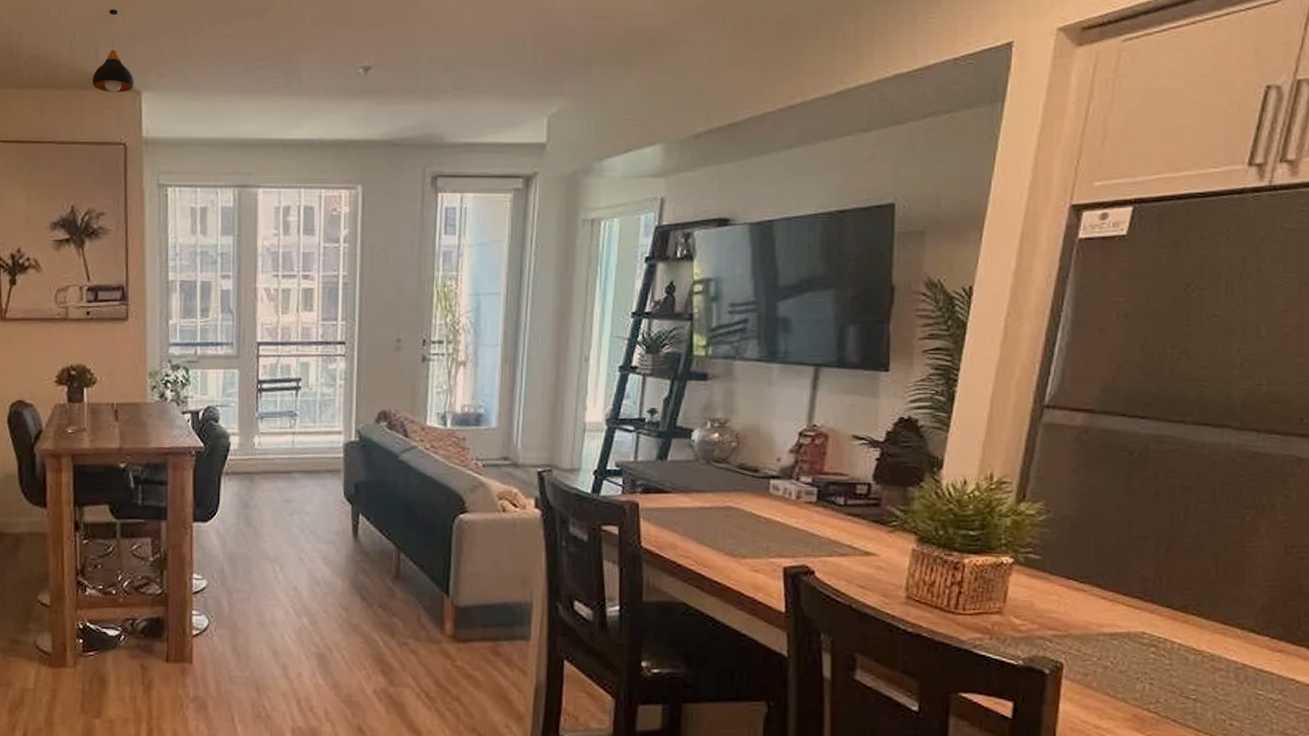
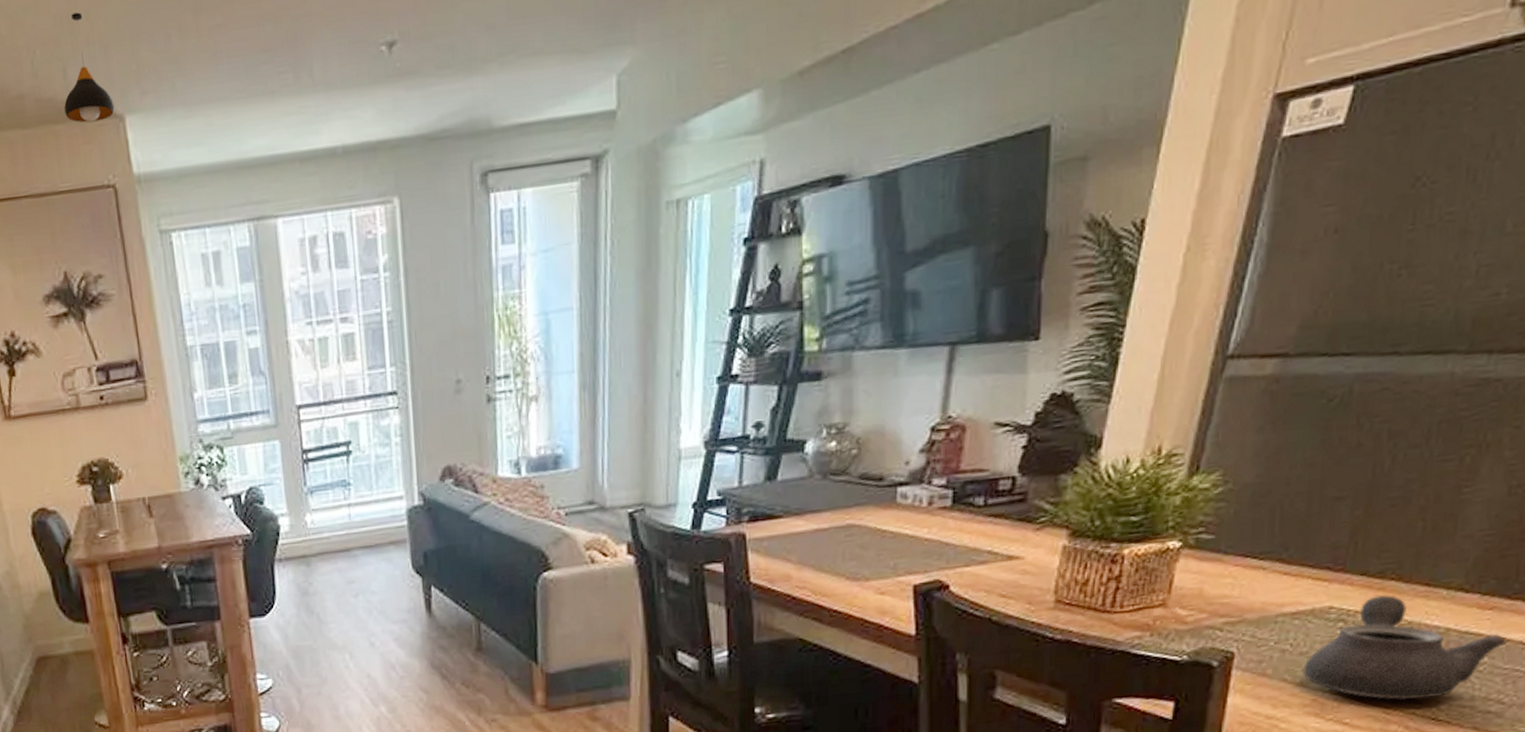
teapot: none [1123,626,1297,727] -> present [1303,594,1507,701]

